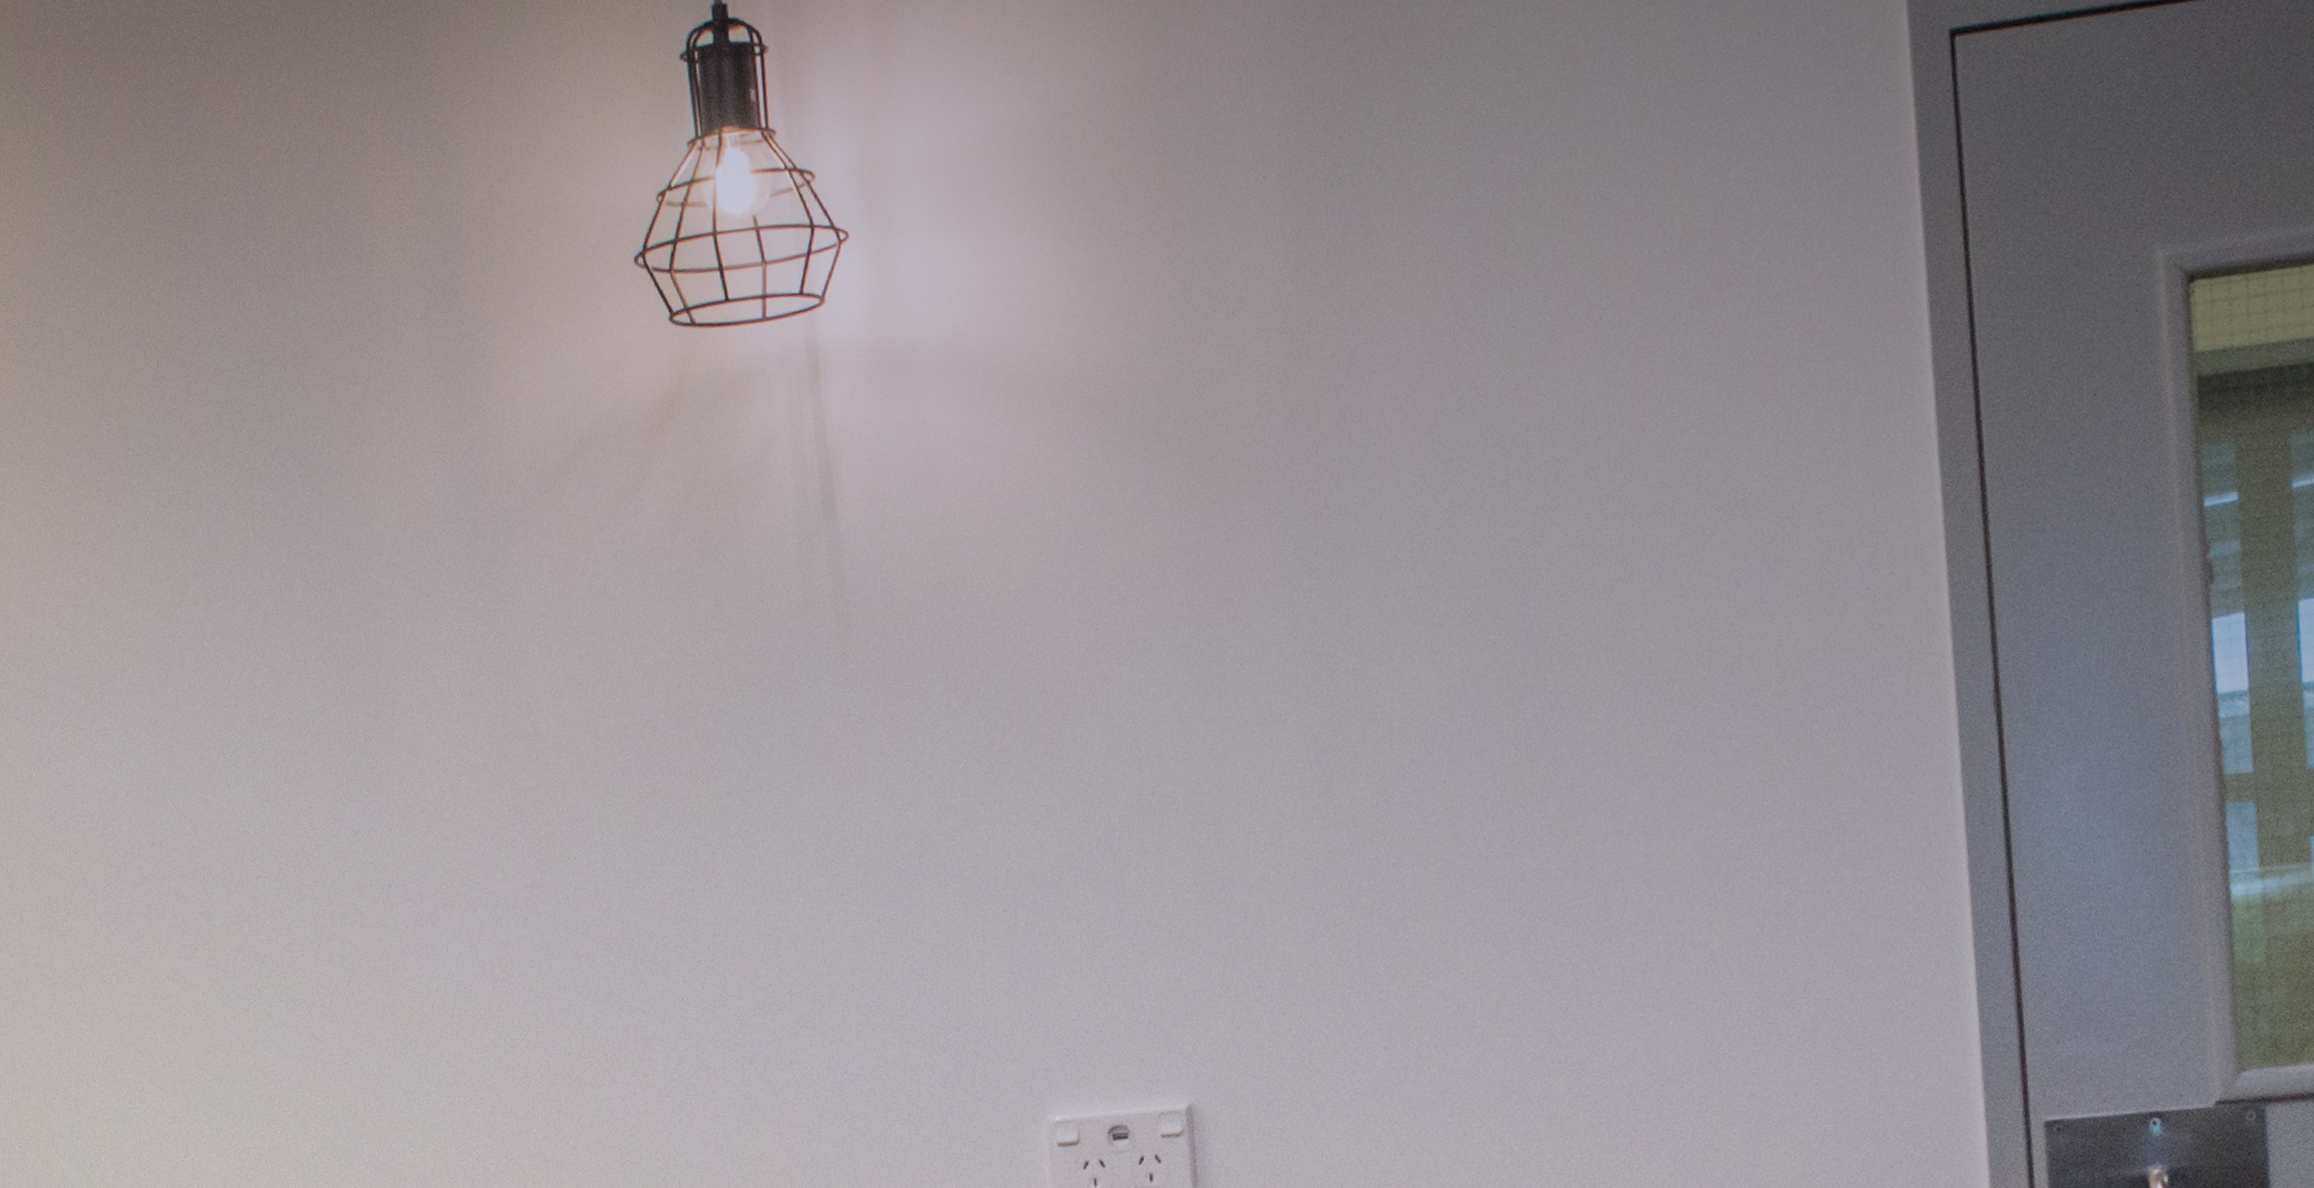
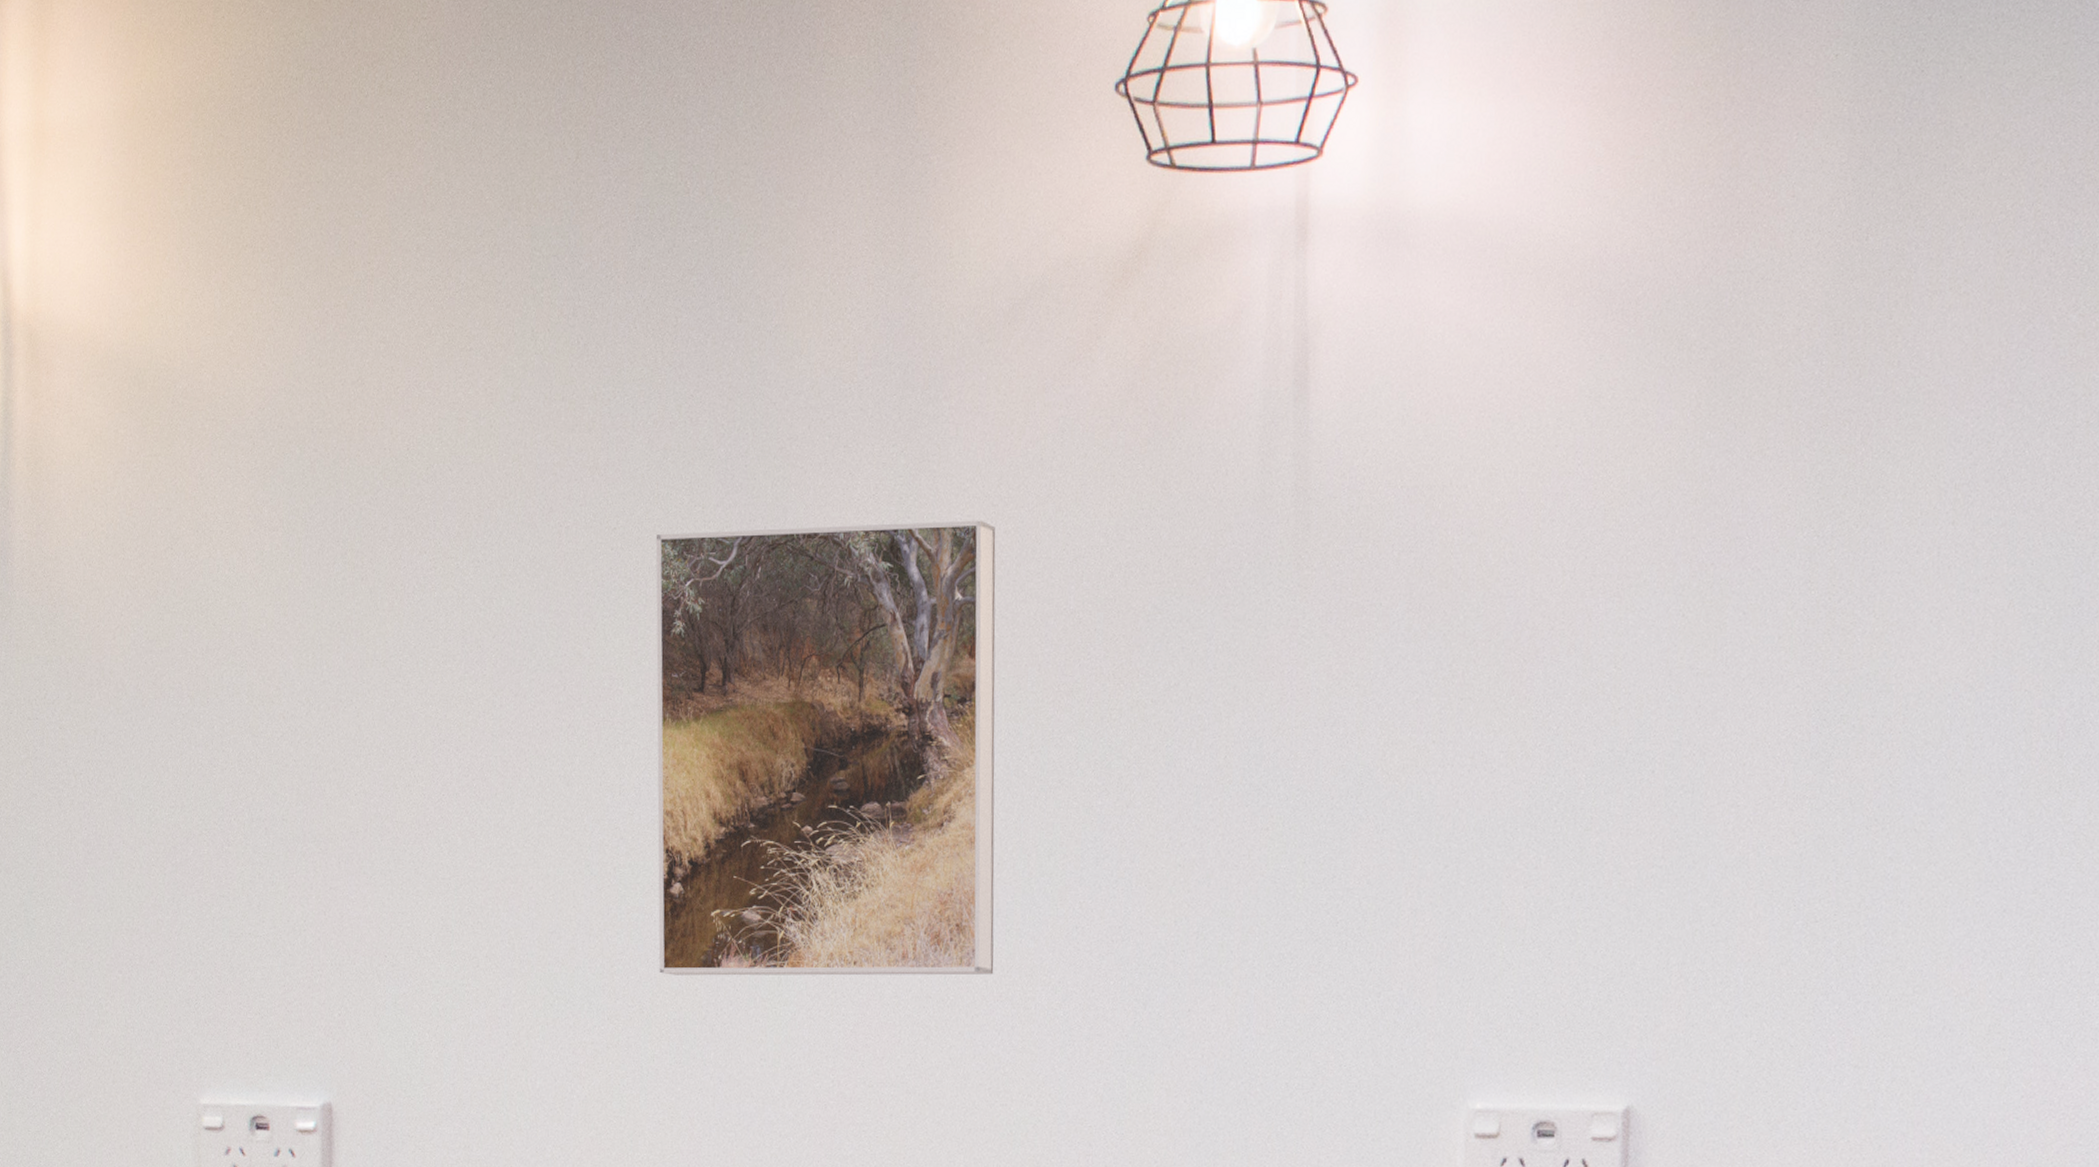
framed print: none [265,649,612,1080] -> present [655,520,996,976]

